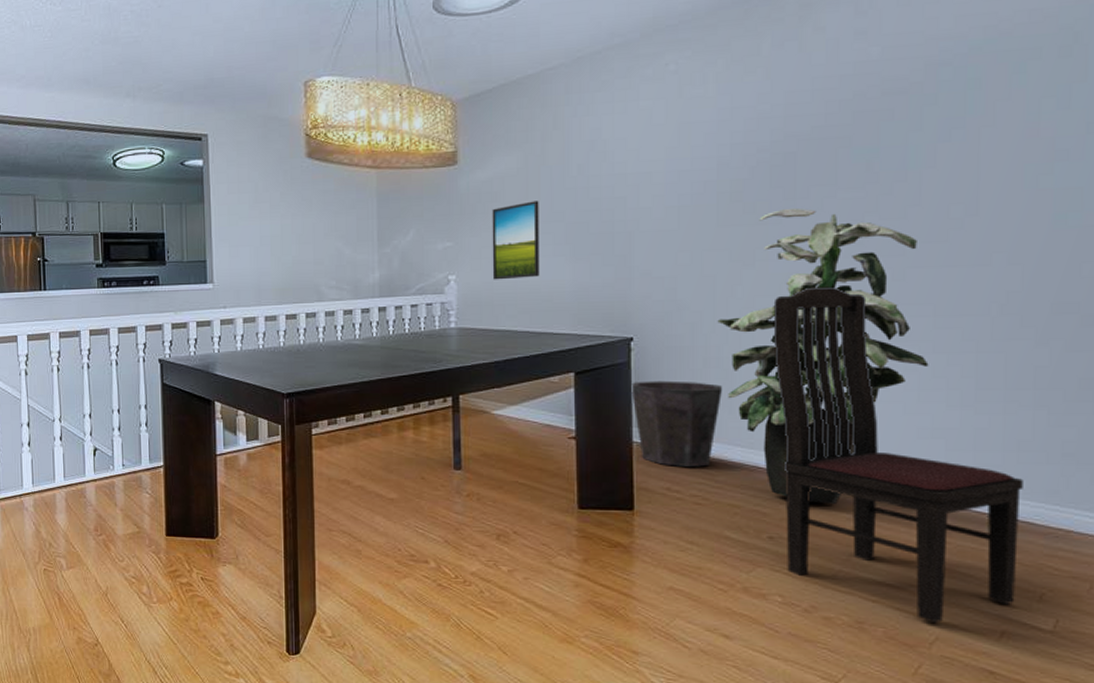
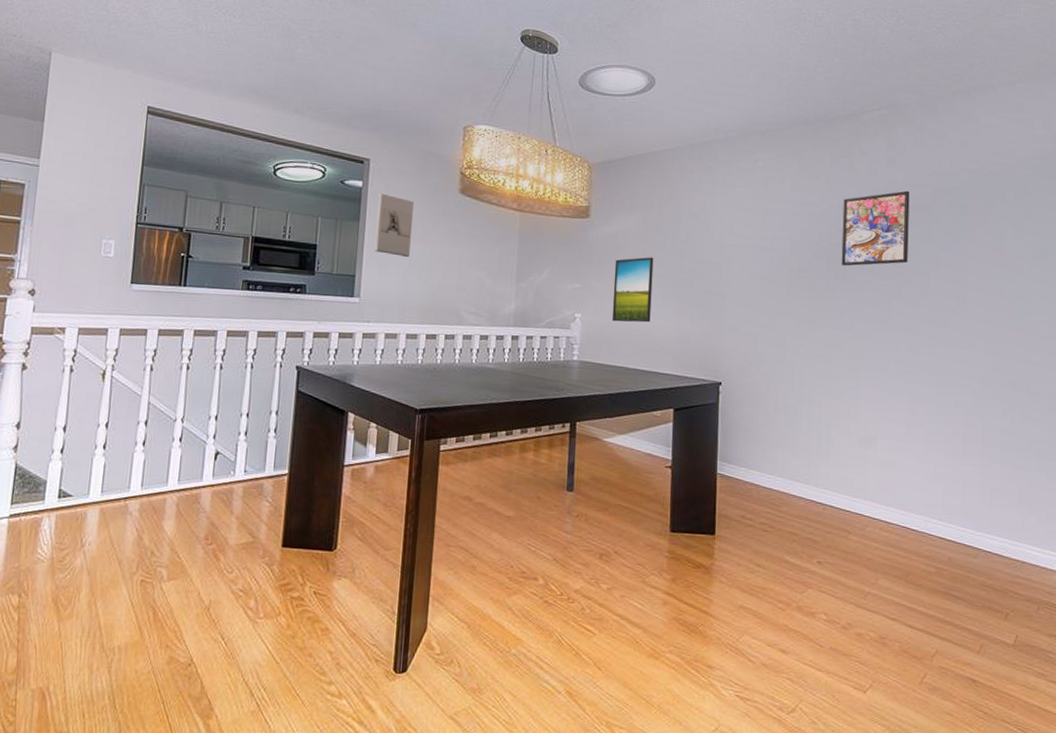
wall sculpture: none [220,169,260,236] -> present [373,193,414,258]
waste bin: present [630,380,723,467] -> none [717,420,788,498]
indoor plant: present [717,207,929,504] -> none [786,288,933,534]
chair: present [773,286,1023,624] -> none [826,352,994,639]
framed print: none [790,69,890,180] -> present [841,190,910,266]

